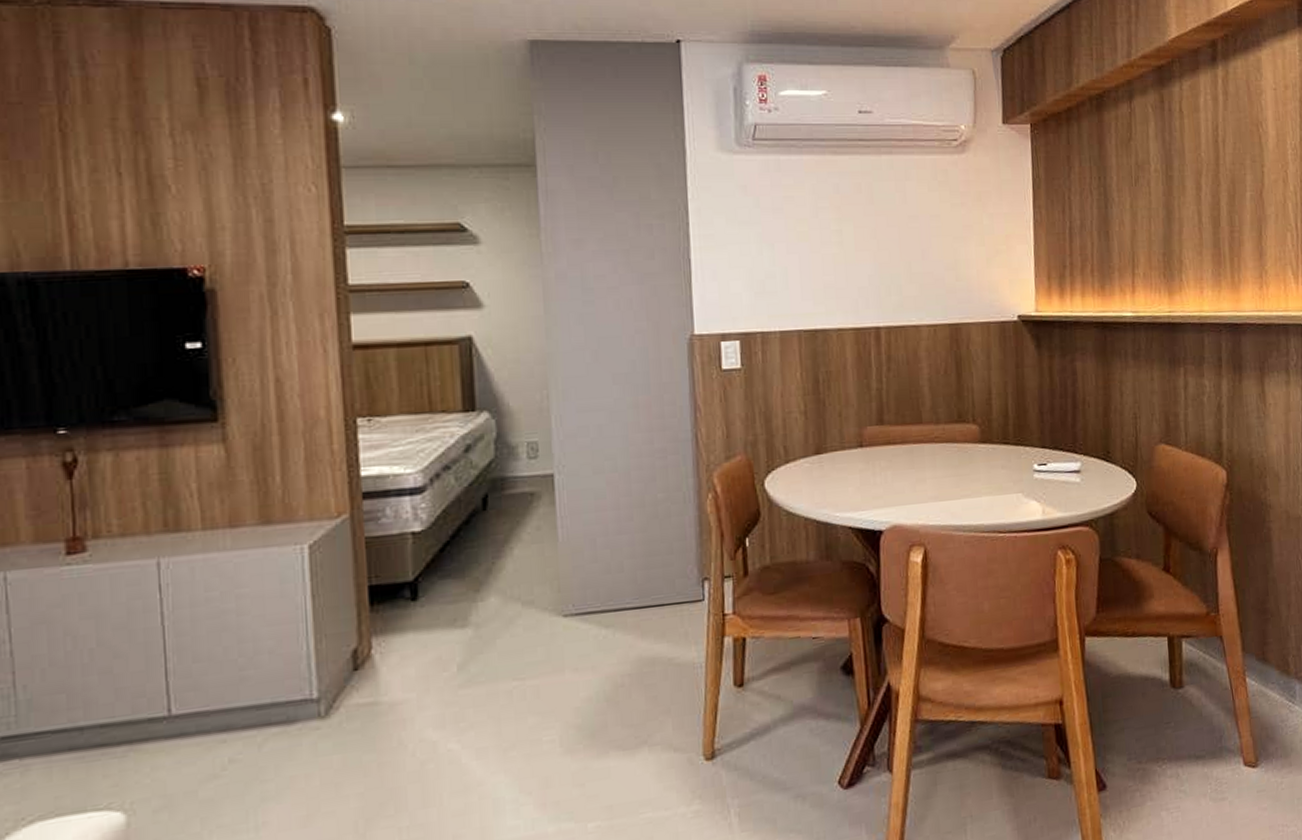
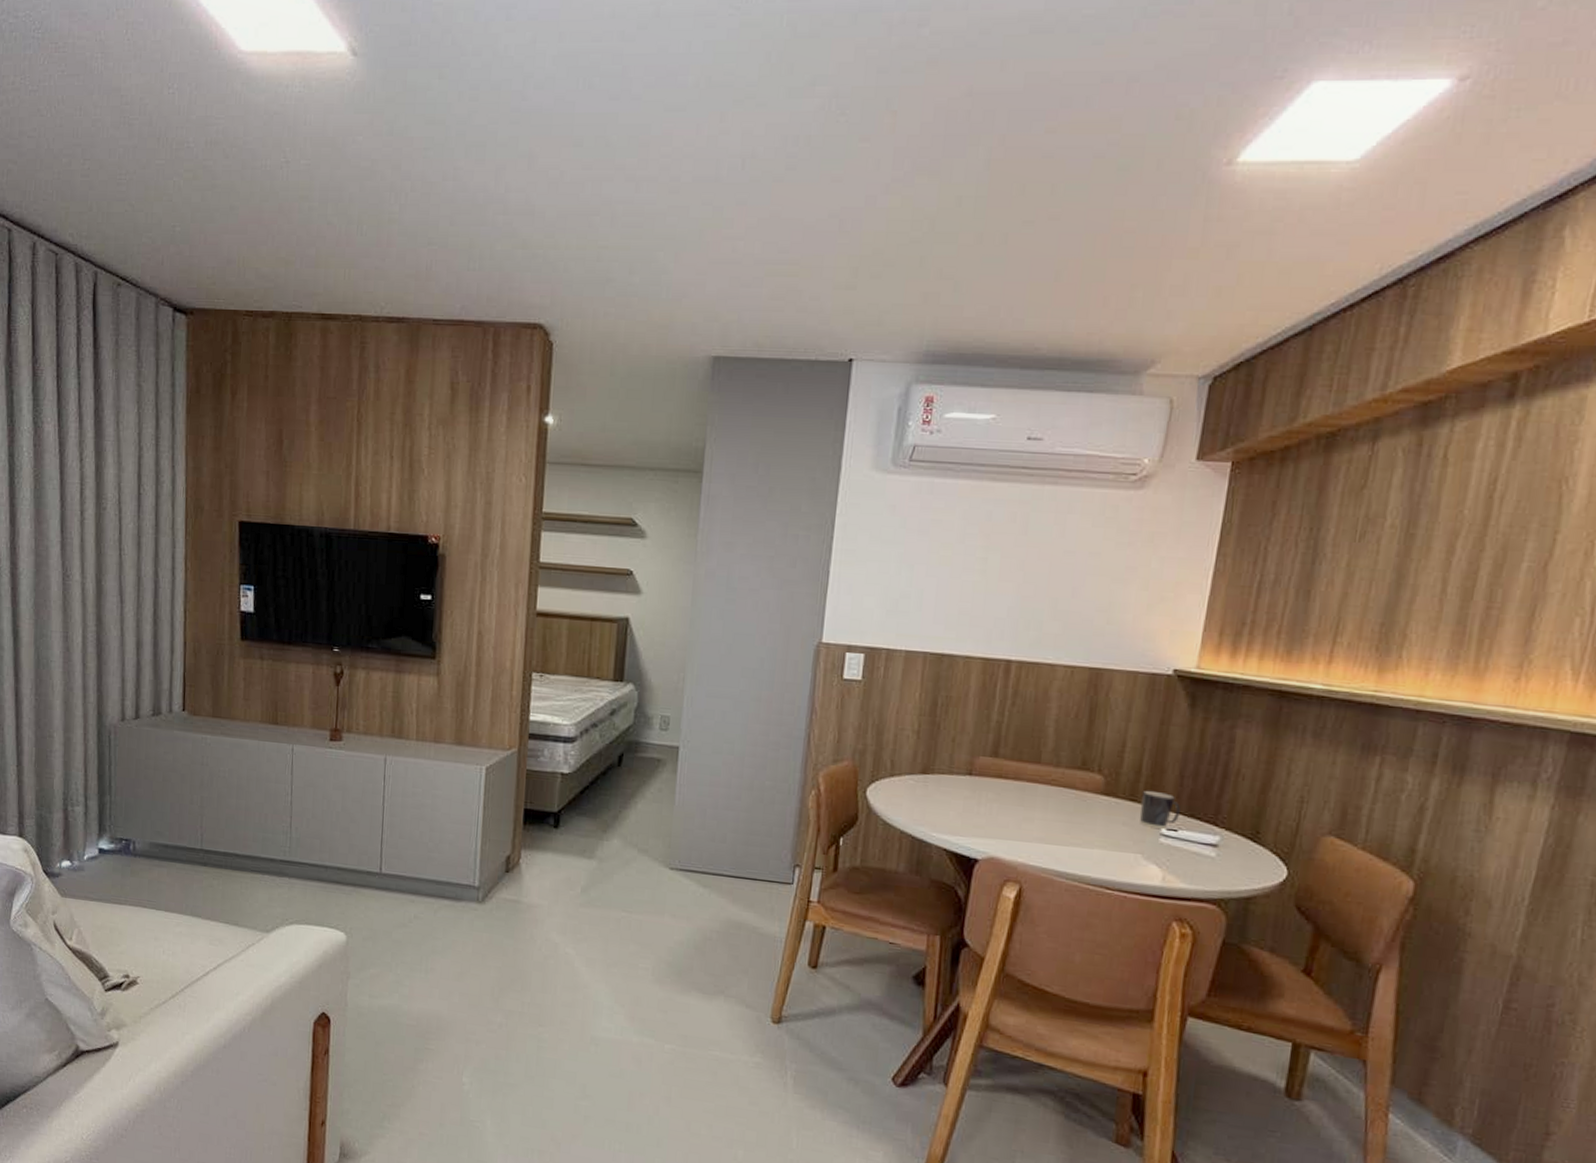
mug: none [1012,431,1046,466] -> present [1139,790,1180,829]

